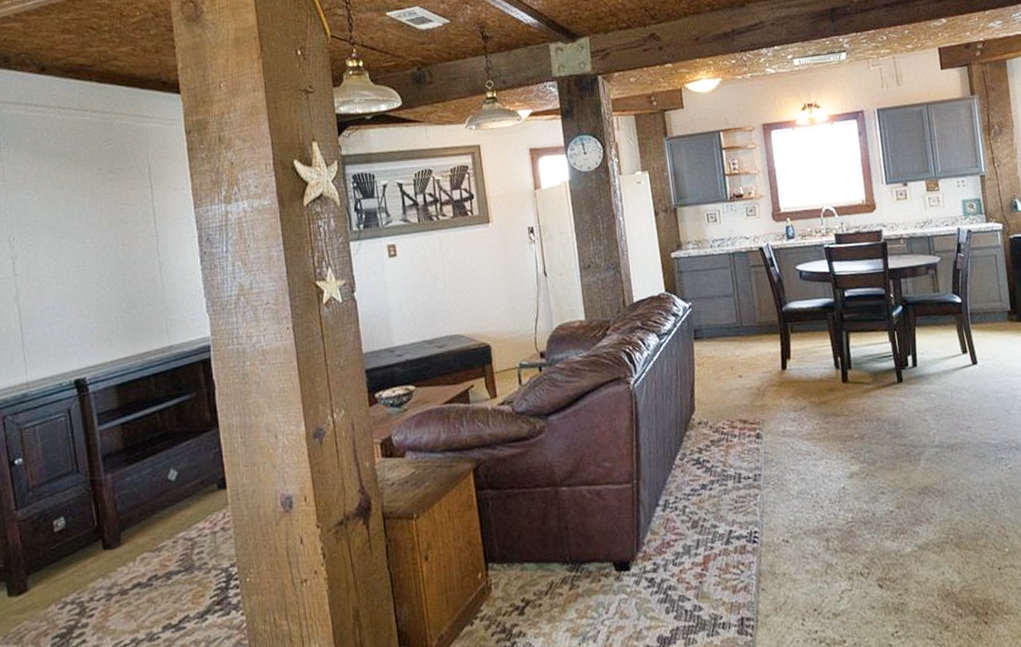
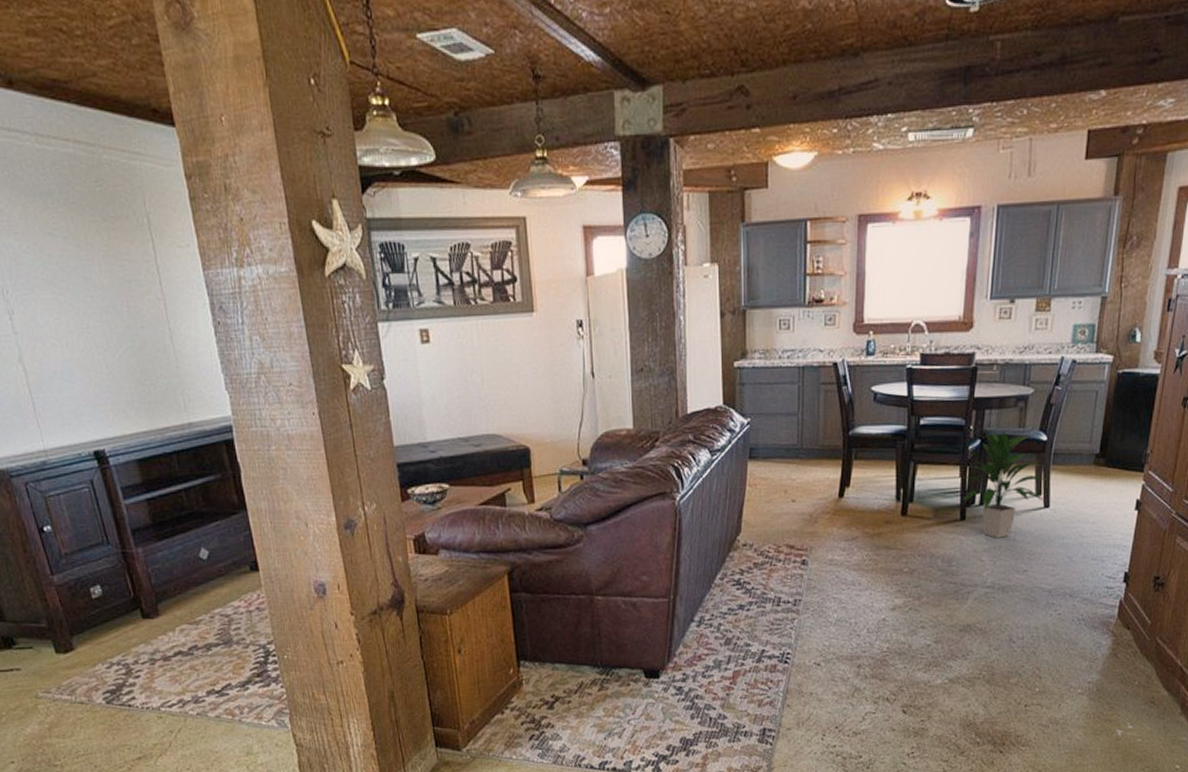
indoor plant: none [892,296,972,398] -> present [962,430,1048,538]

